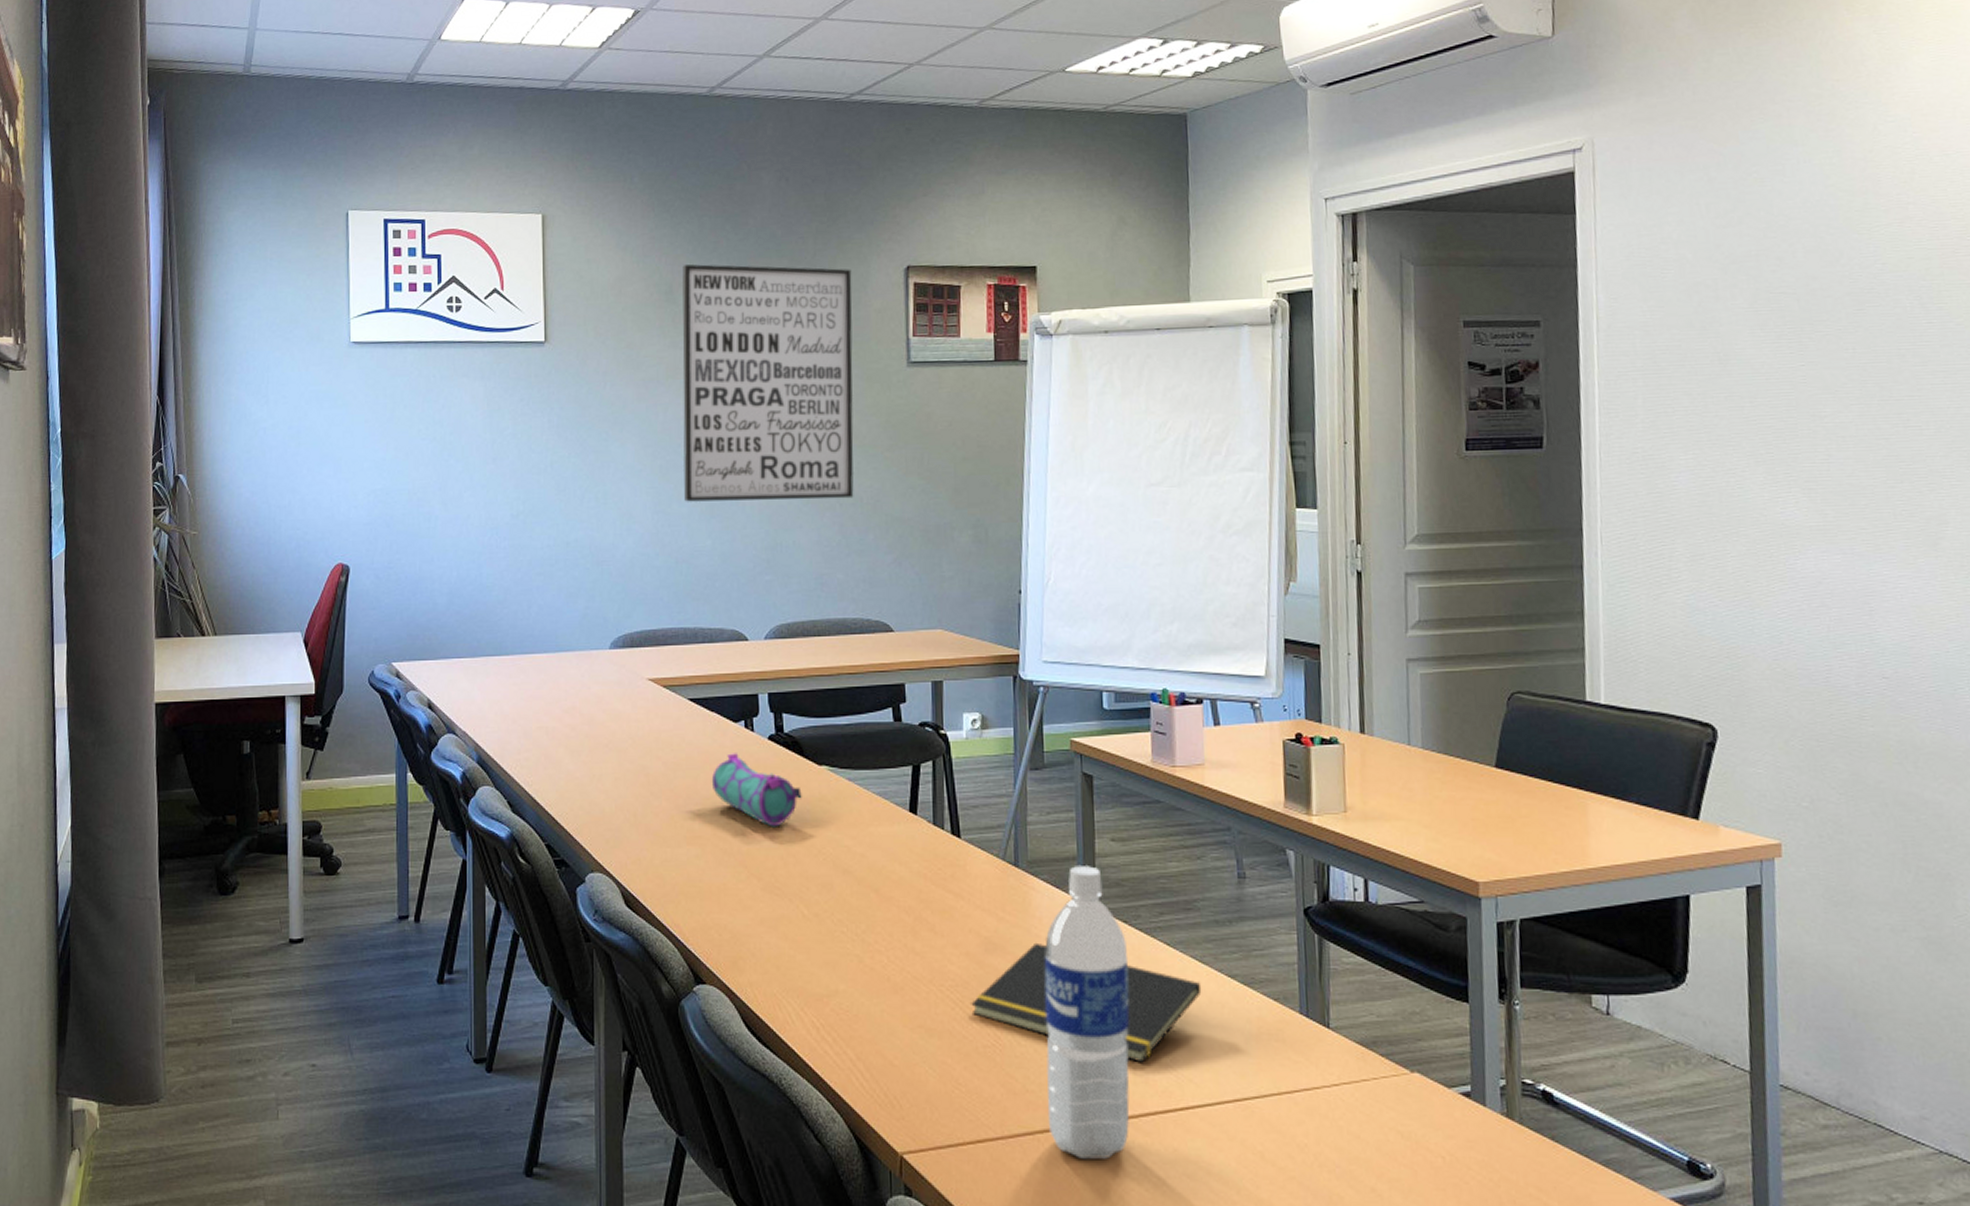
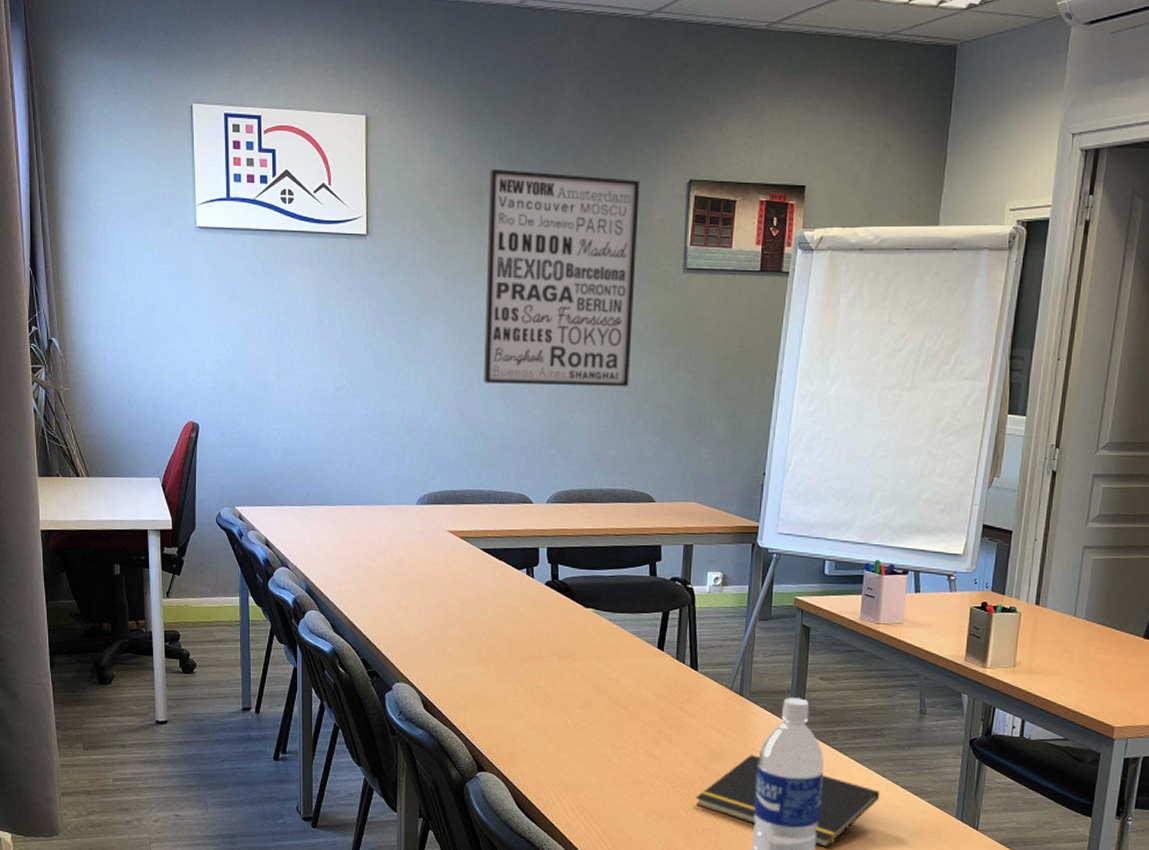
pencil case: present [711,753,802,827] -> none [497,594,571,655]

